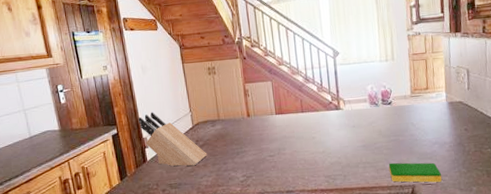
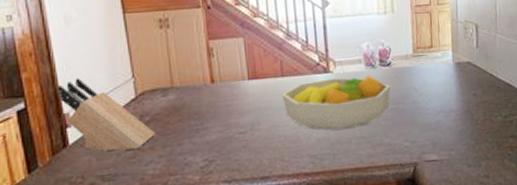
fruit bowl: none [302,112,392,157] -> present [281,75,391,131]
dish sponge: present [388,162,442,183] -> none [386,134,448,160]

